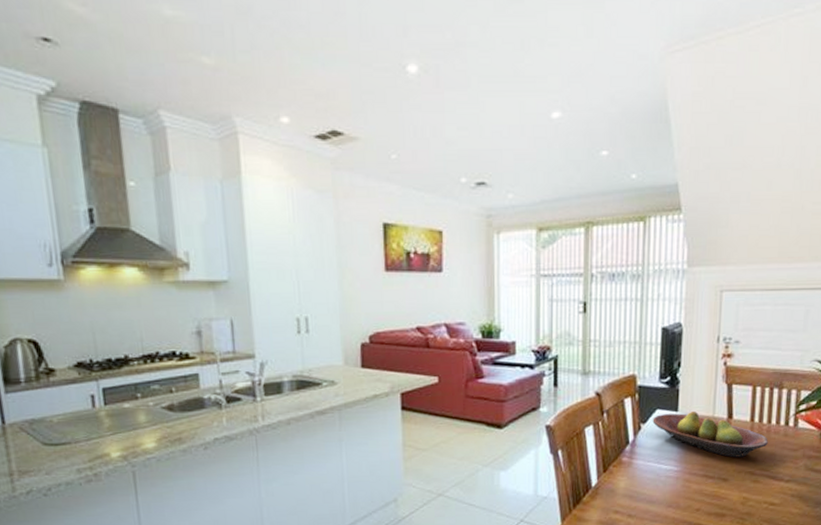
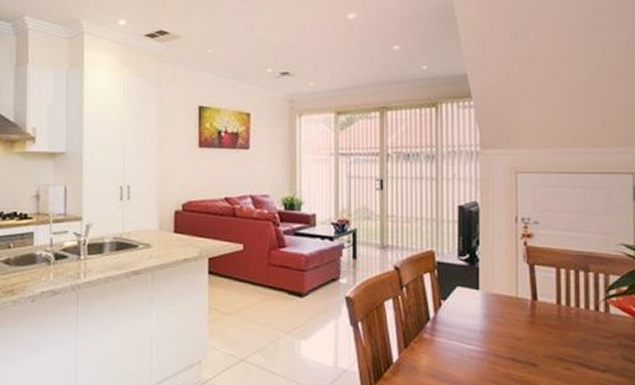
fruit bowl: present [652,410,768,458] -> none [453,290,578,342]

